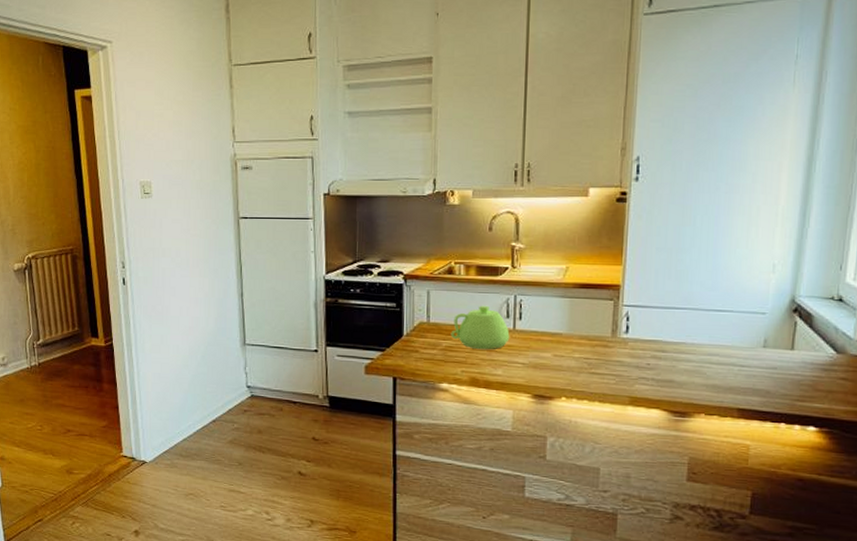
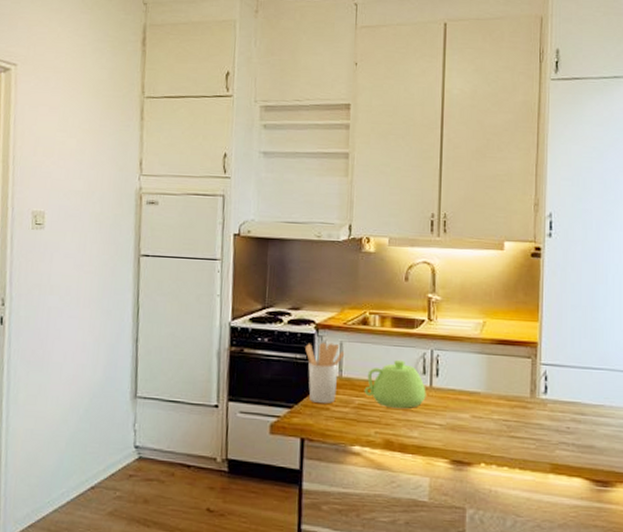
utensil holder: none [395,291,432,347] -> present [305,342,345,404]

